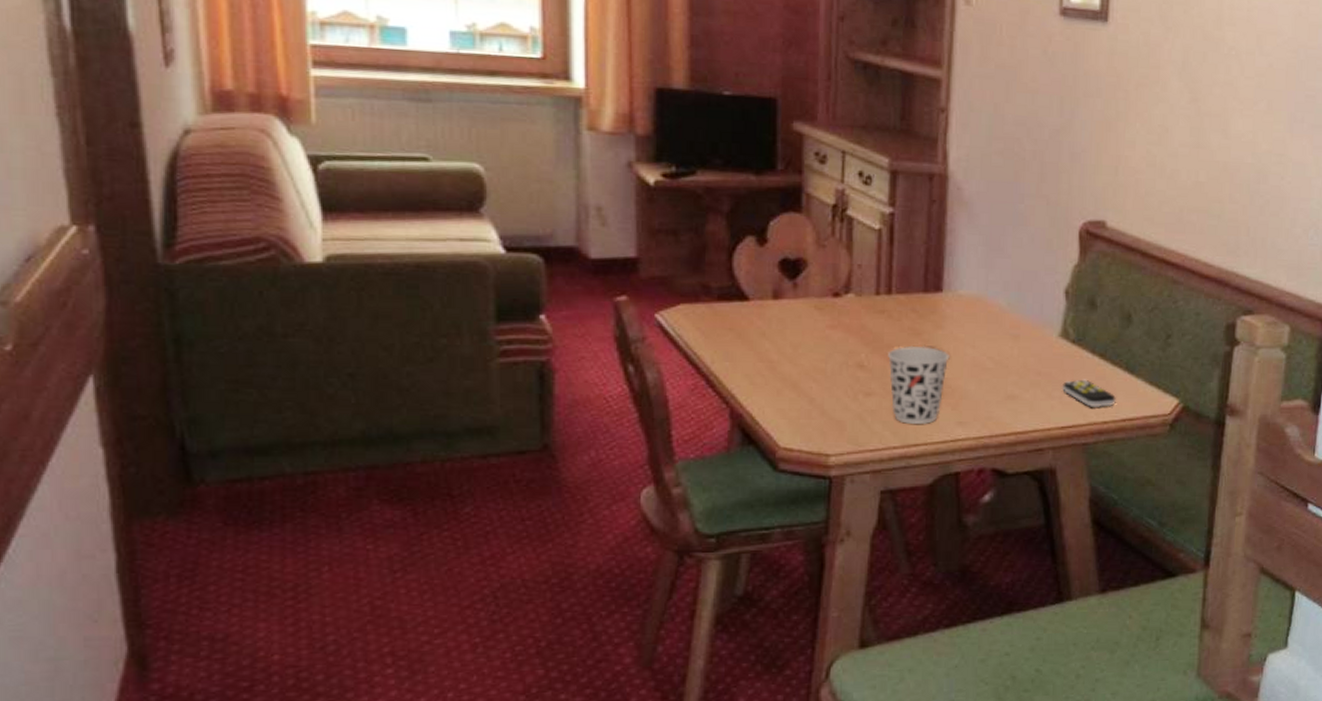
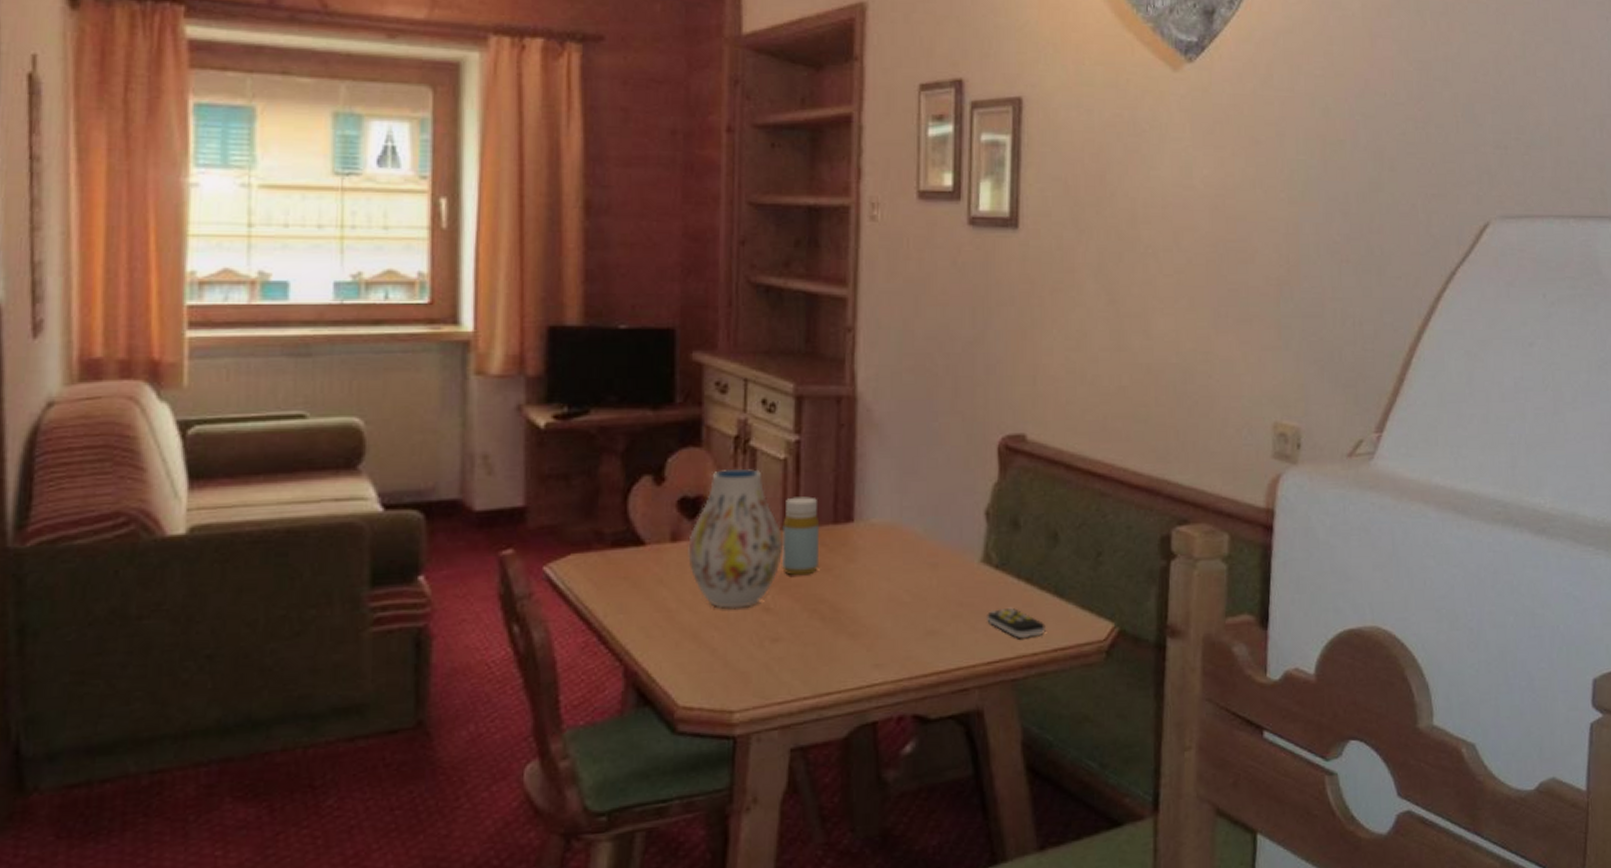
vase: none [789,236,876,363] -> present [688,469,782,609]
bottle: none [874,265,911,338] -> present [781,496,820,576]
cup: present [888,345,950,424] -> none [796,582,863,670]

